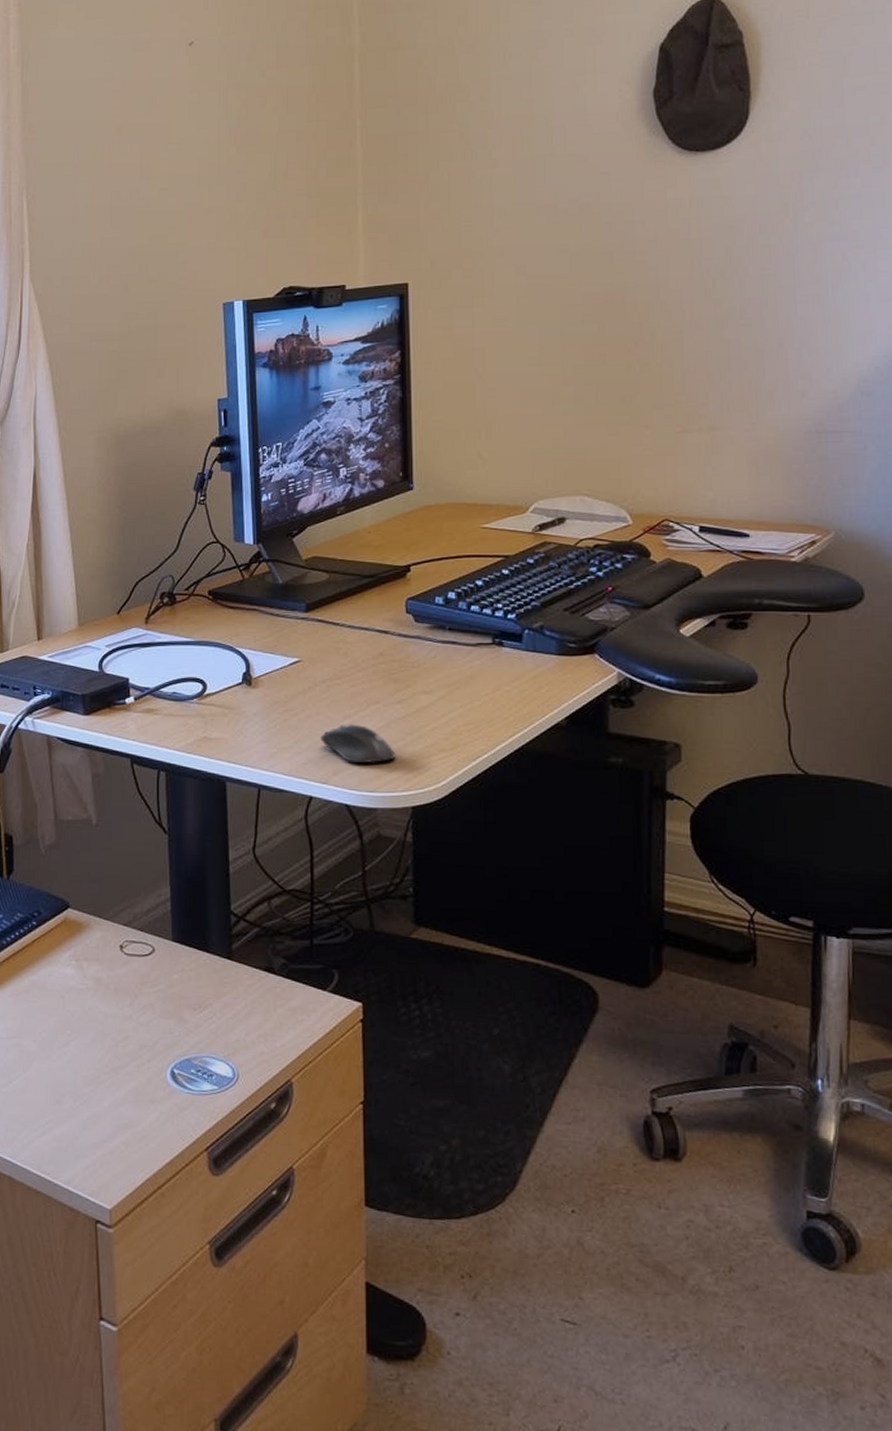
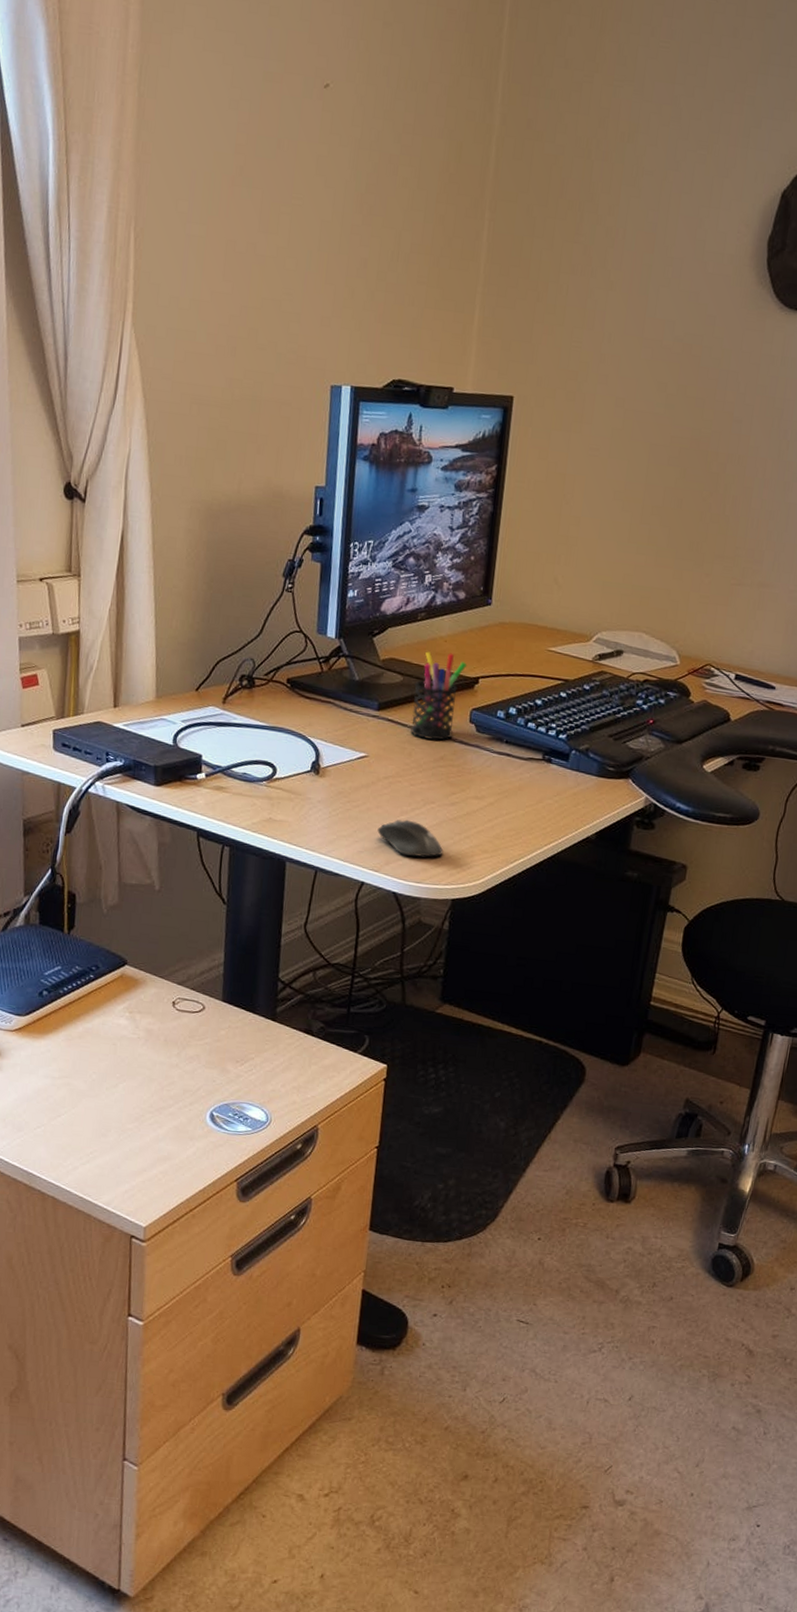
pen holder: none [342,544,396,637] -> present [411,651,468,741]

